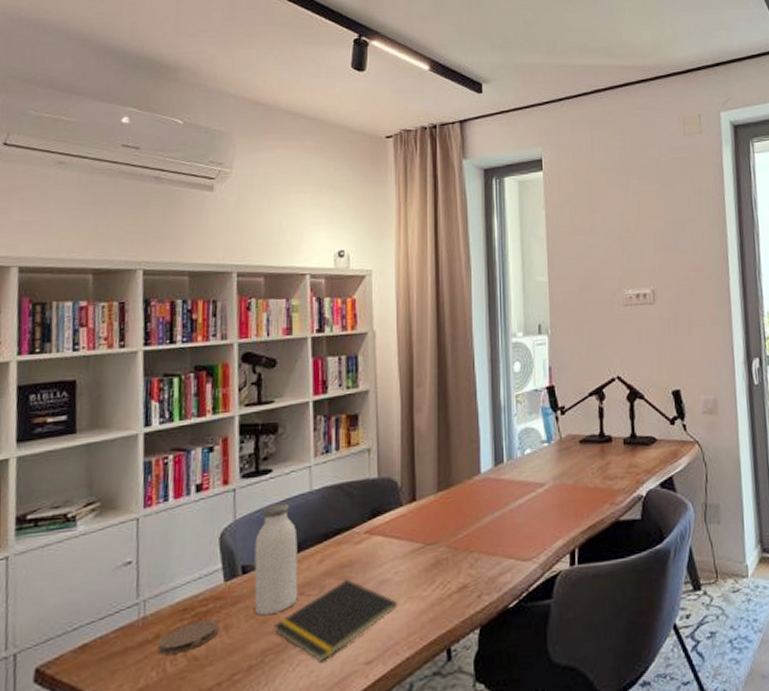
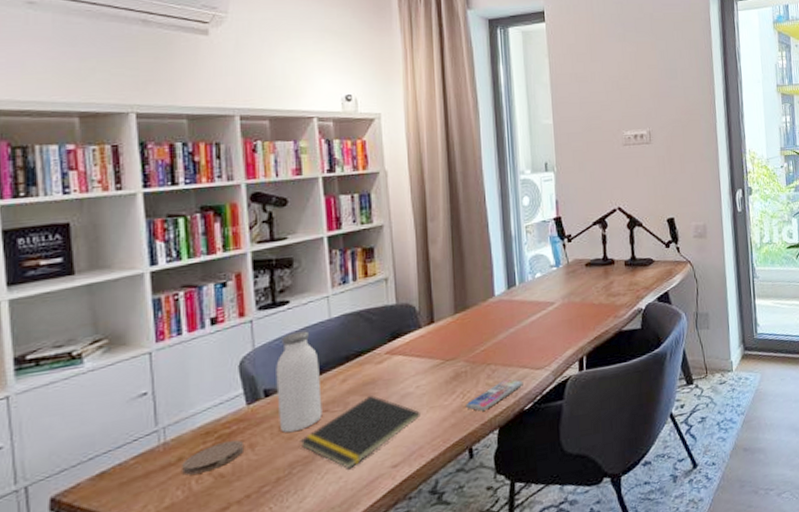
smartphone: none [446,569,508,606] -> present [466,378,523,411]

